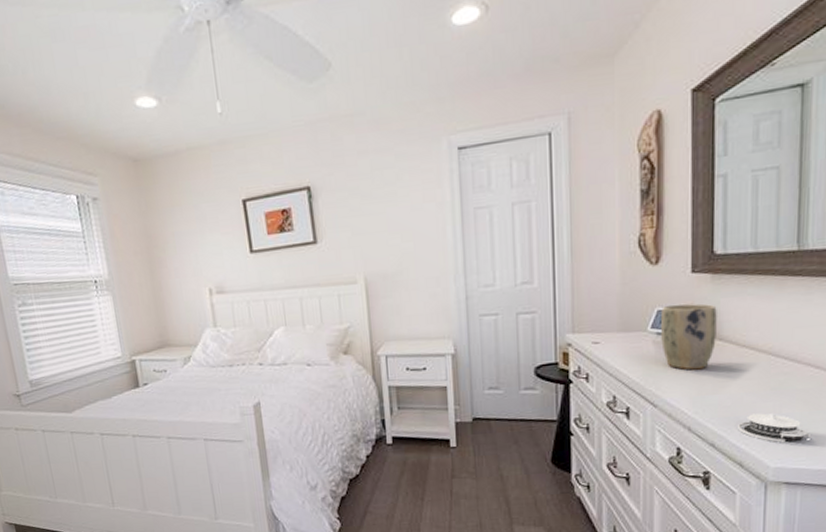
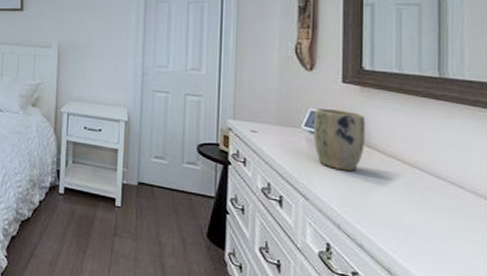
architectural model: present [738,412,810,442] -> none [386,222,457,257]

